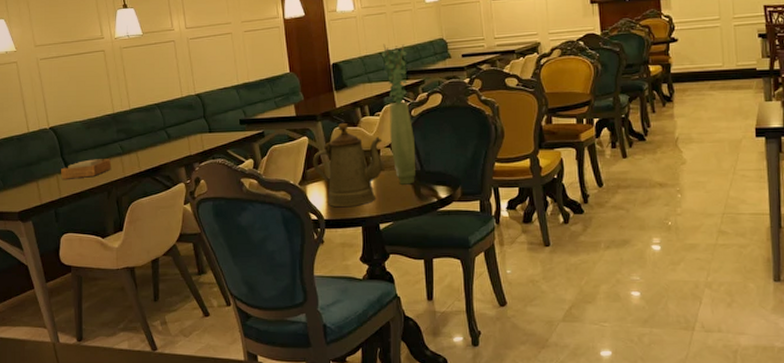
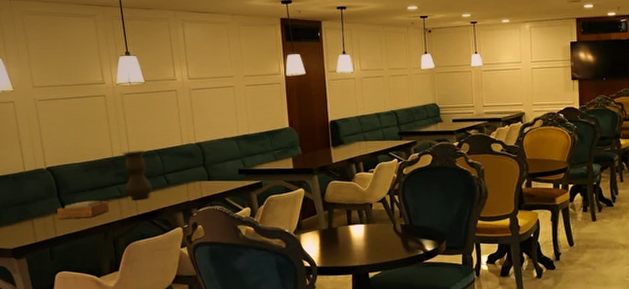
vase: none [122,104,154,157] -> present [122,149,153,200]
coffee pot: present [312,122,383,208] -> none [307,177,375,256]
vase: present [382,44,417,185] -> none [378,105,406,237]

